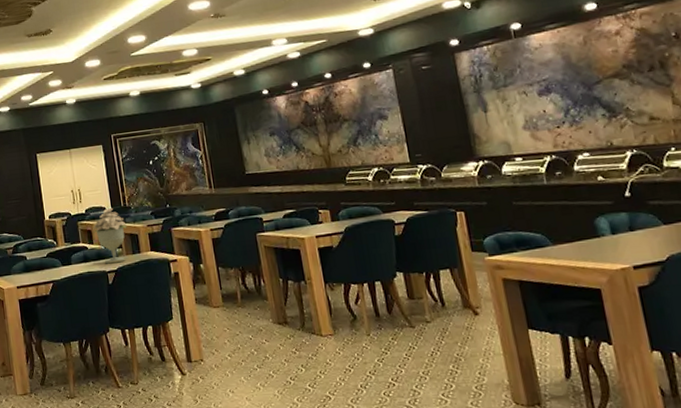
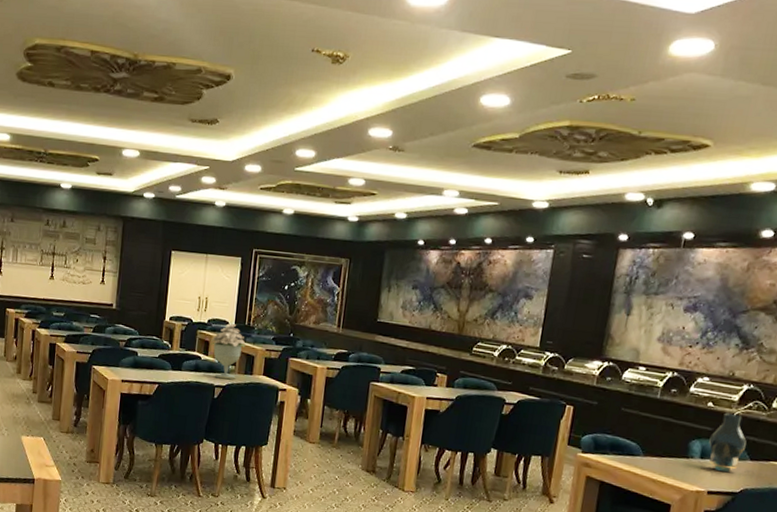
vase: none [613,182,654,243] -> present [709,413,747,473]

